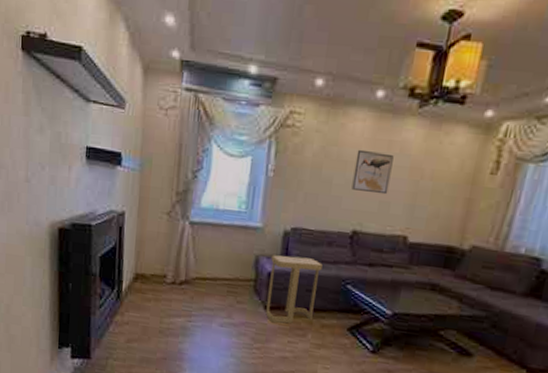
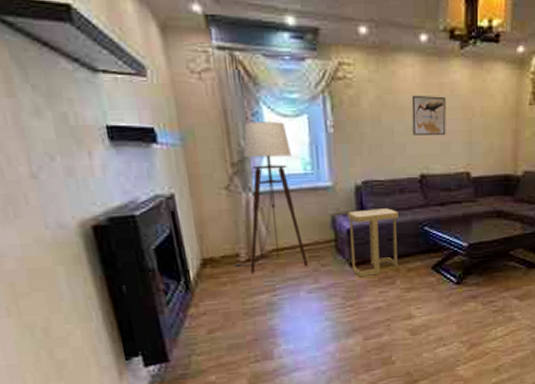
floor lamp: none [160,157,231,299] -> present [234,121,308,274]

